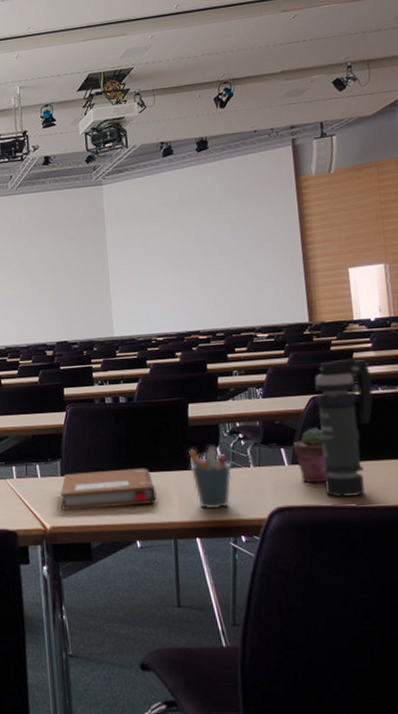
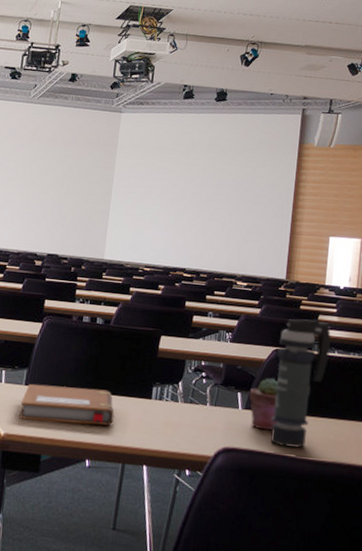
pen holder: present [188,446,232,510] -> none [151,379,190,441]

